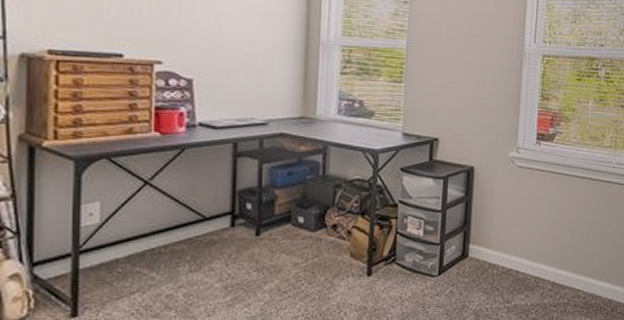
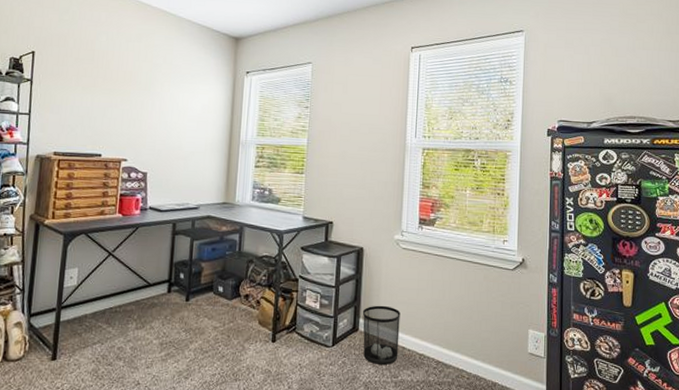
waste bin: none [472,229,515,291] -> present [362,305,400,365]

